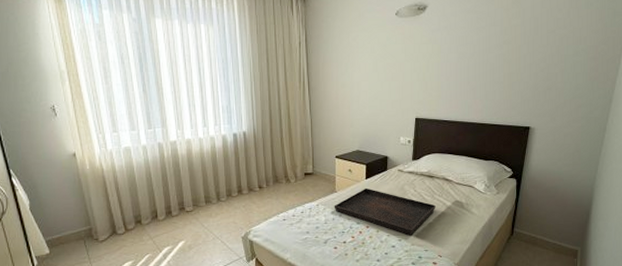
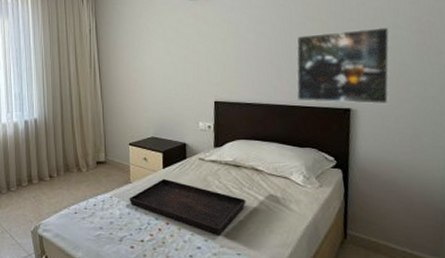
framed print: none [487,53,572,124] -> present [296,26,391,105]

